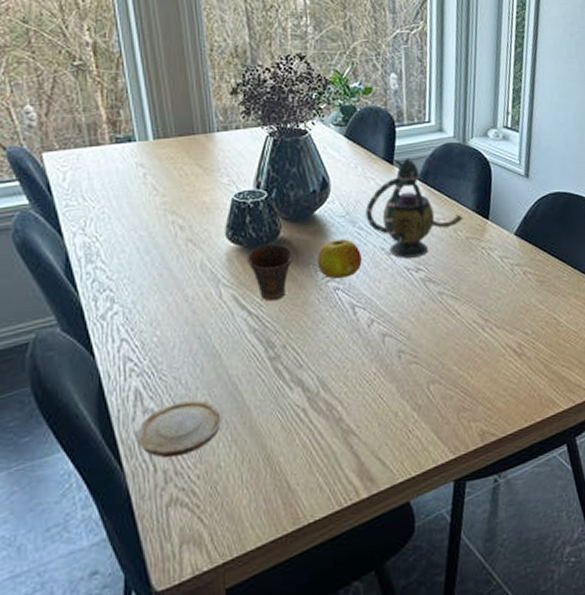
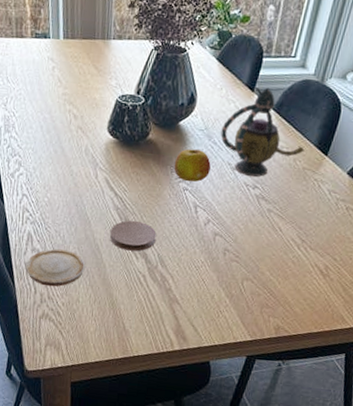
cup: present [246,243,293,302] -> none [120,142,157,189]
coaster: none [250,340,311,382] -> present [110,220,156,252]

